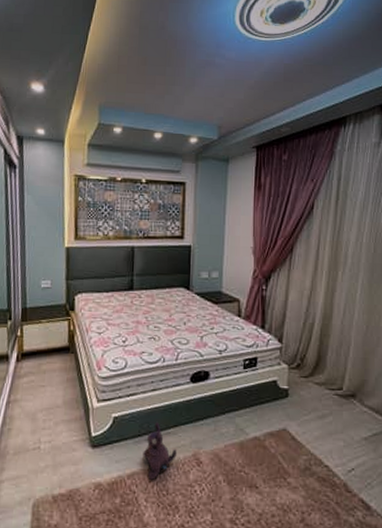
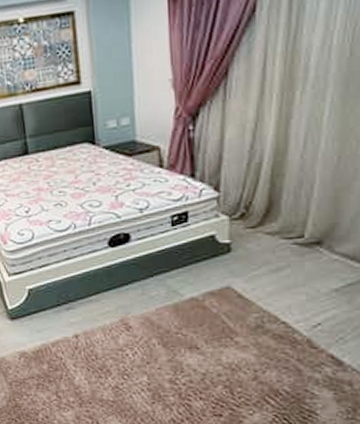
plush toy: present [143,421,177,480] -> none [64,290,102,346]

